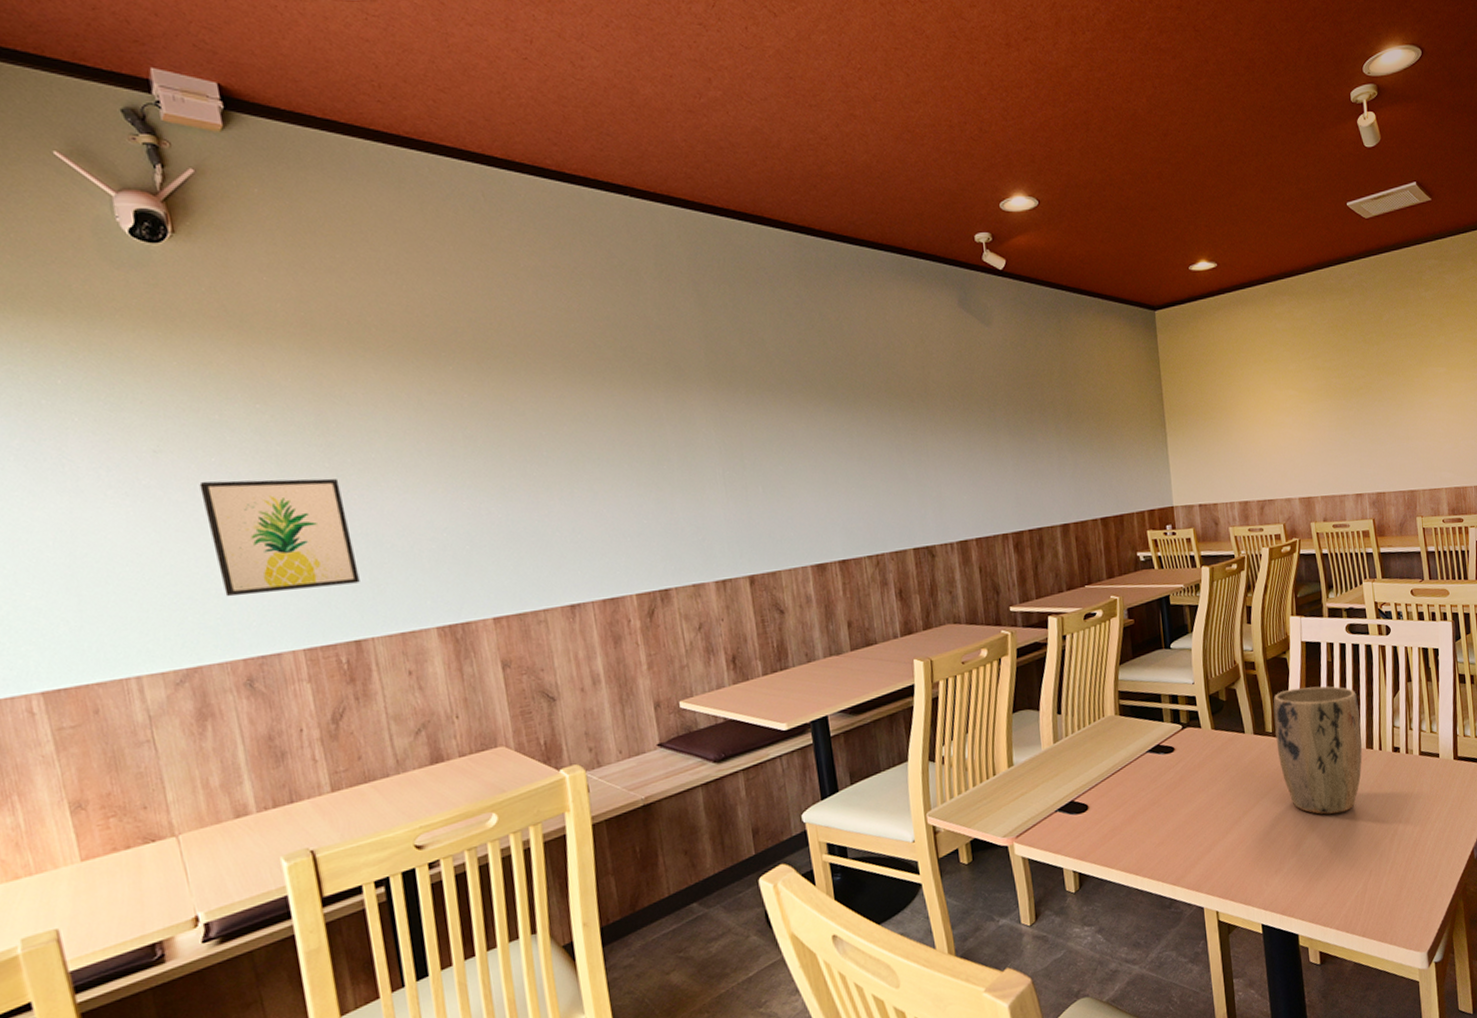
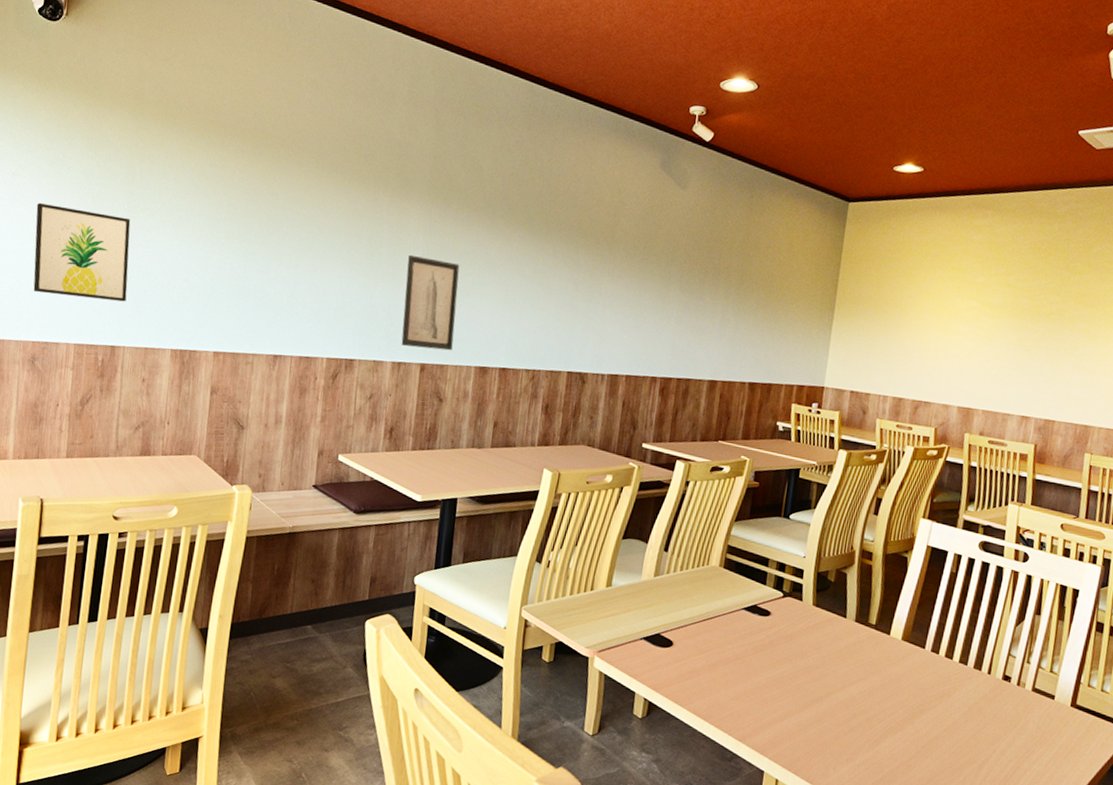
wall art: none [702,454,781,560] -> present [401,254,460,351]
plant pot: present [1273,686,1363,815] -> none [876,588,976,724]

